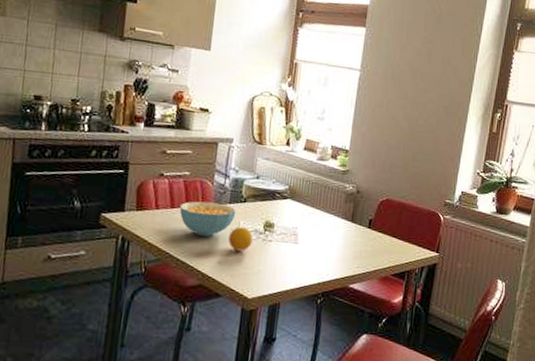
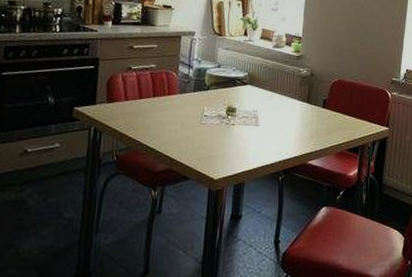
cereal bowl: present [179,201,236,237] -> none [147,91,200,123]
fruit: present [228,226,253,252] -> none [194,113,217,136]

